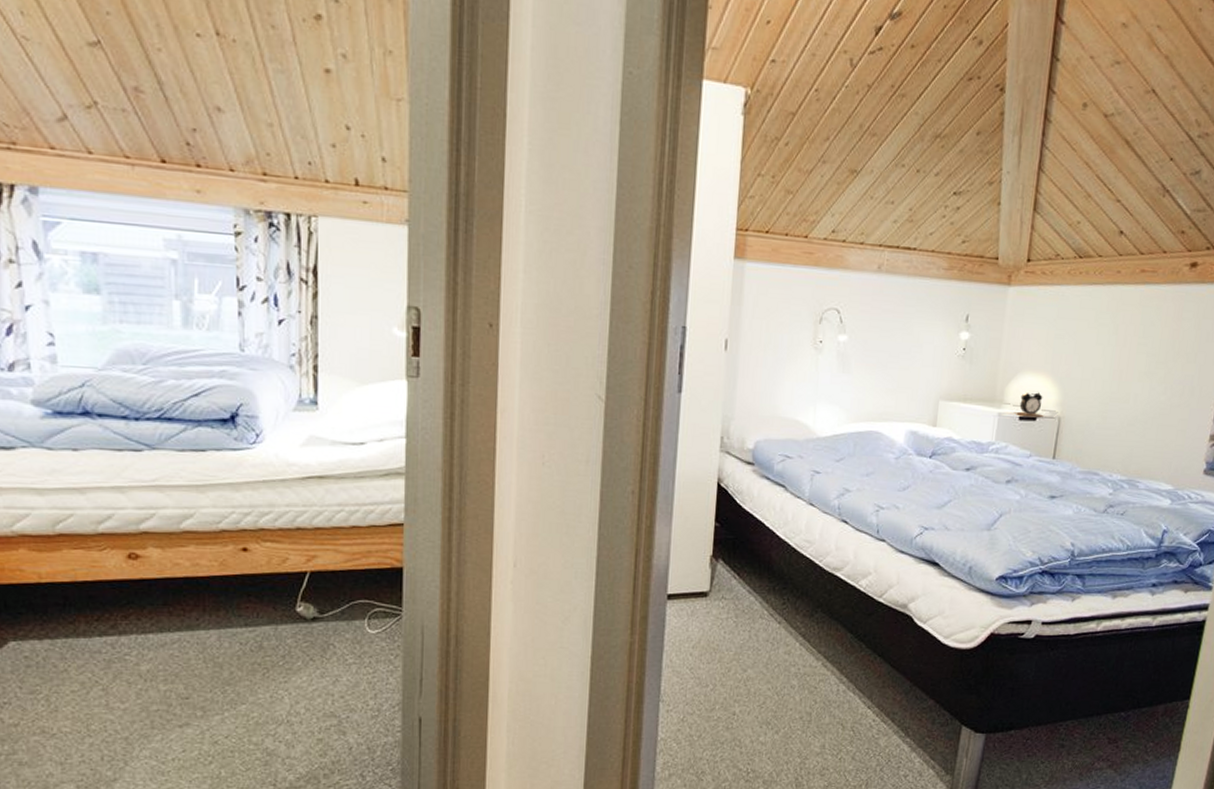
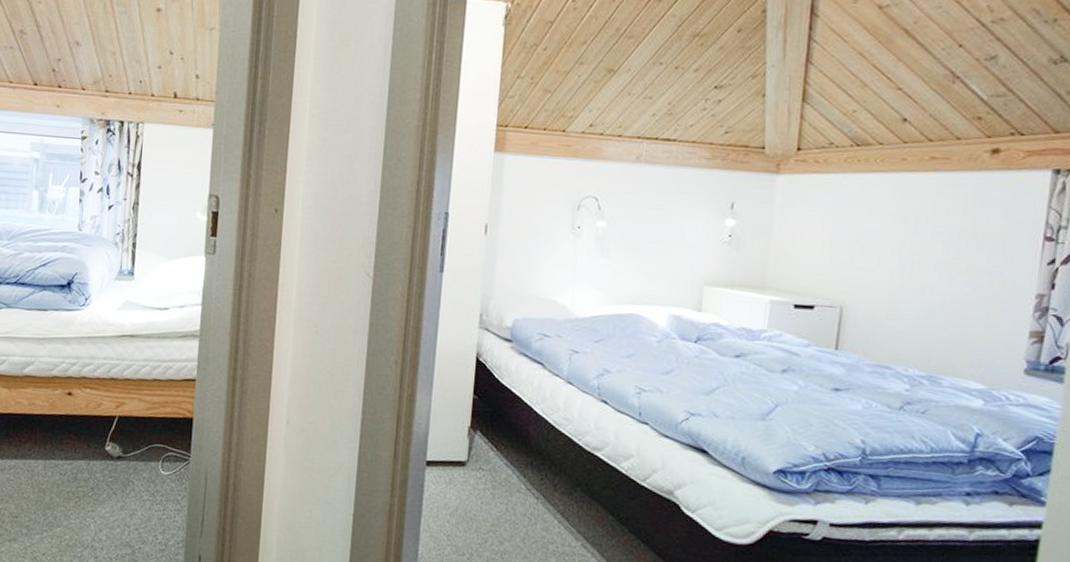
alarm clock: present [1017,390,1043,418] -> none [792,278,822,307]

